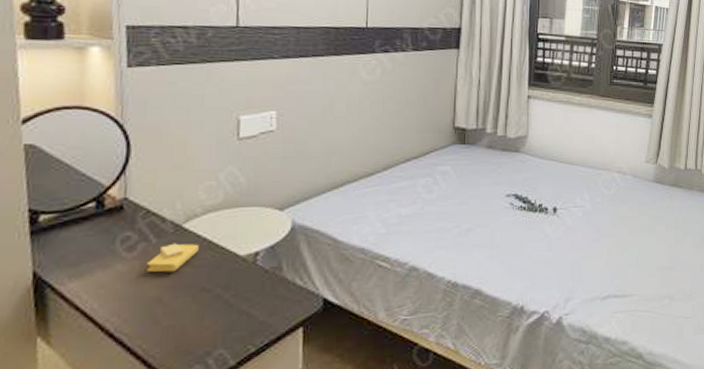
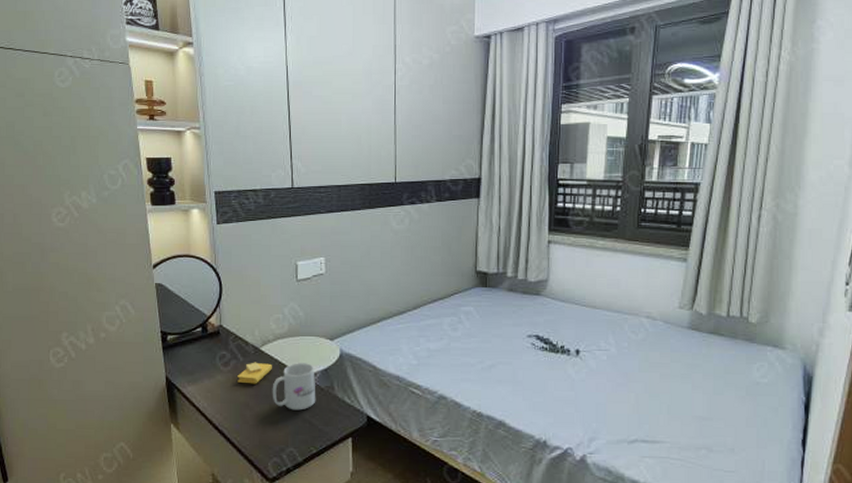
mug: none [196,240,258,301] -> present [272,363,316,411]

